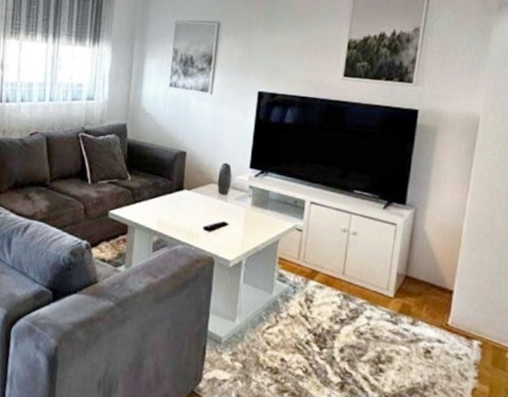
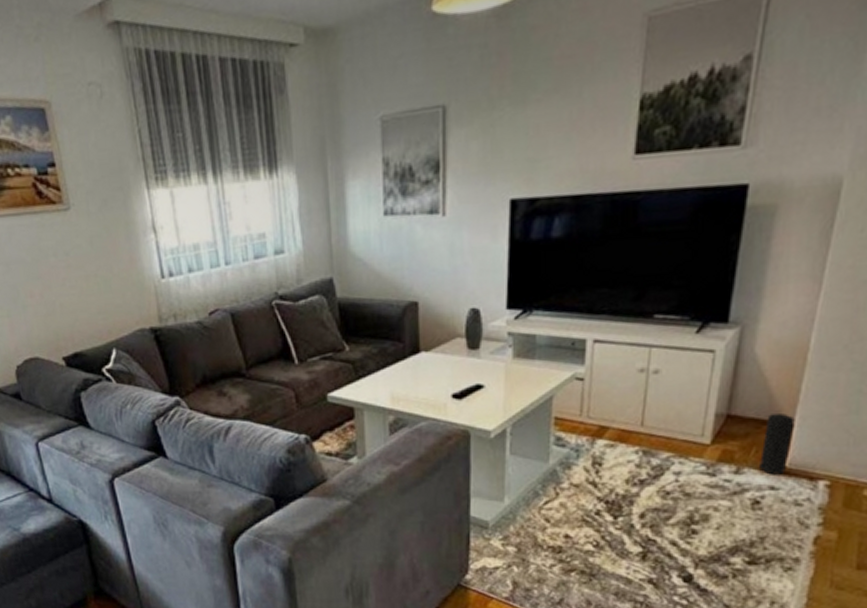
speaker: none [430,280,454,331] -> present [759,414,795,475]

